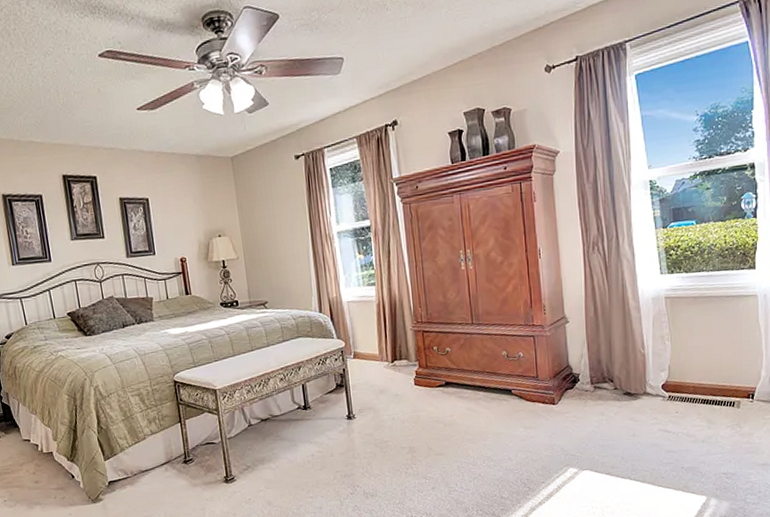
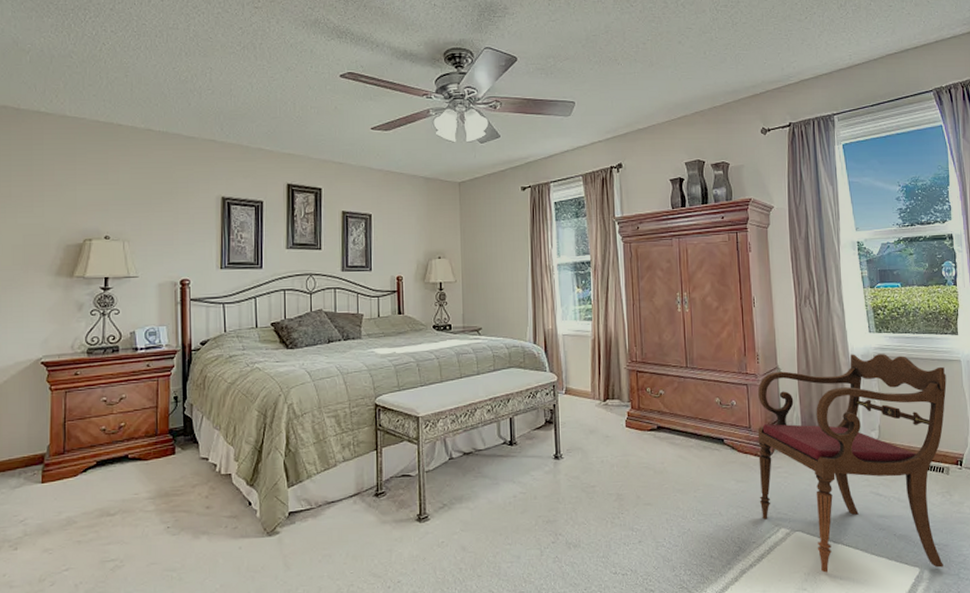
armchair: none [545,294,741,506] -> present [757,354,947,573]

